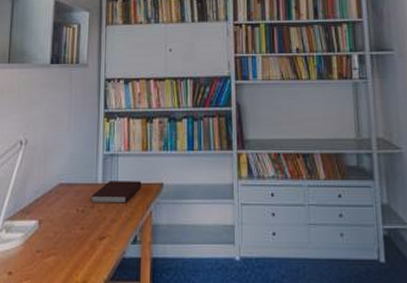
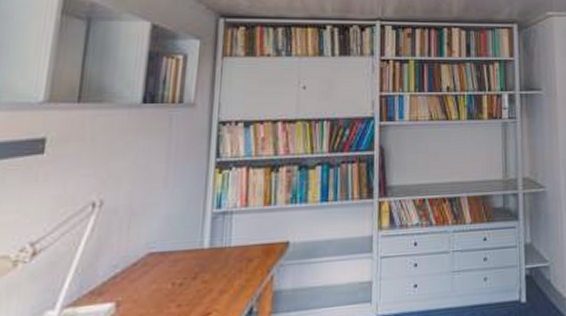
notebook: present [91,181,142,204] -> none [193,241,262,273]

